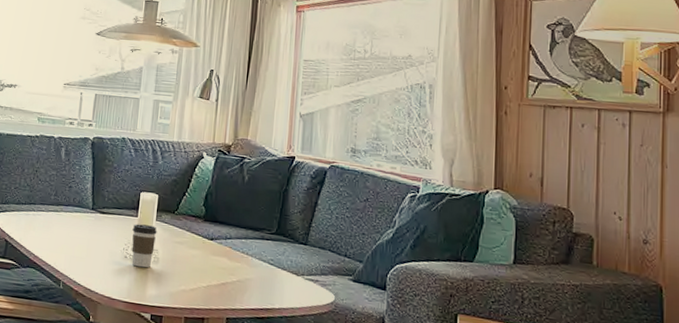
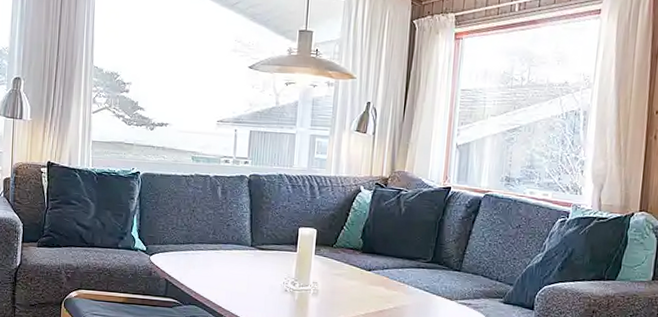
coffee cup: present [131,223,157,268] -> none [291,258,316,300]

